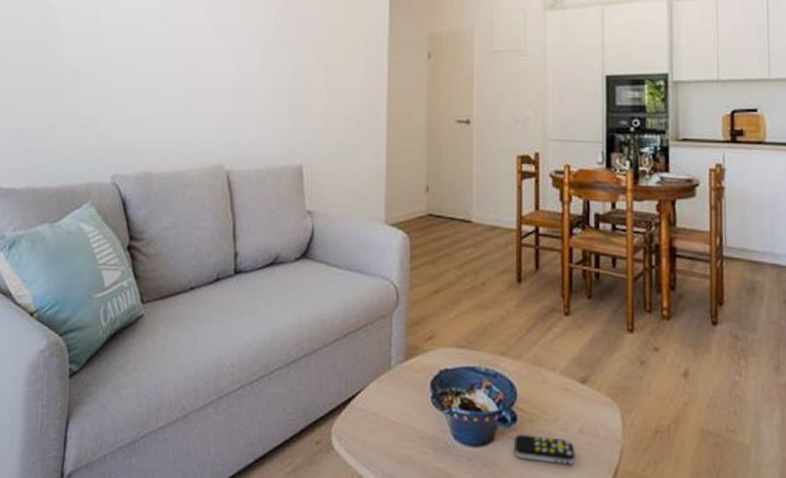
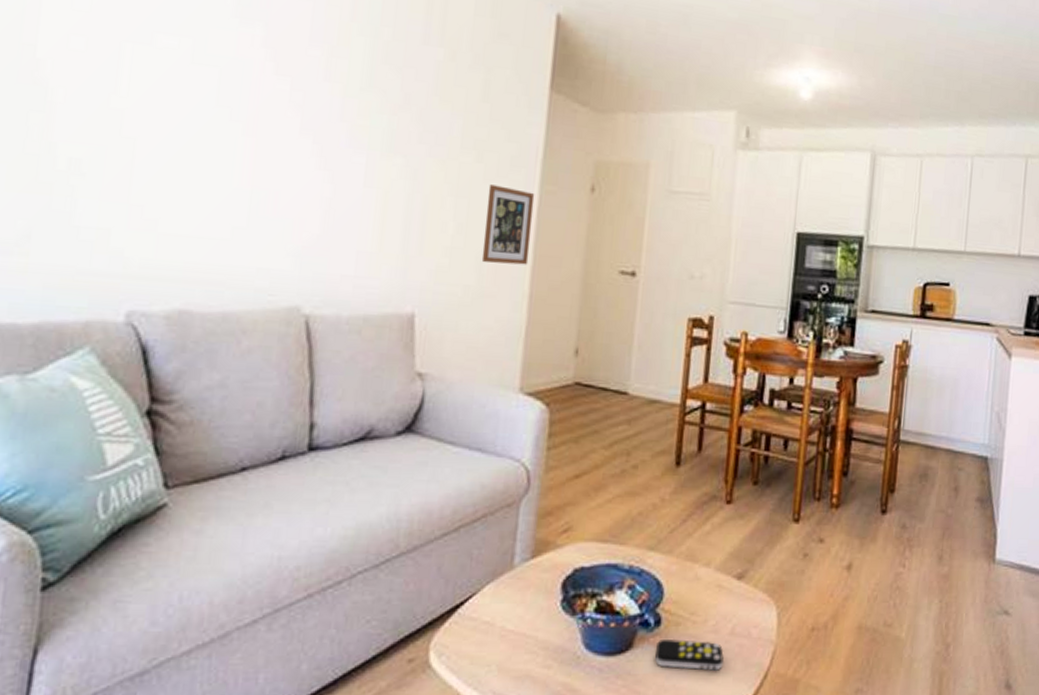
picture frame: none [348,60,385,122] -> present [481,184,535,265]

